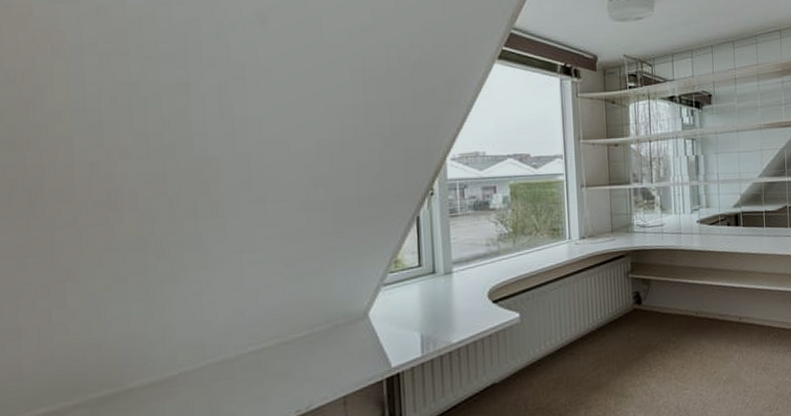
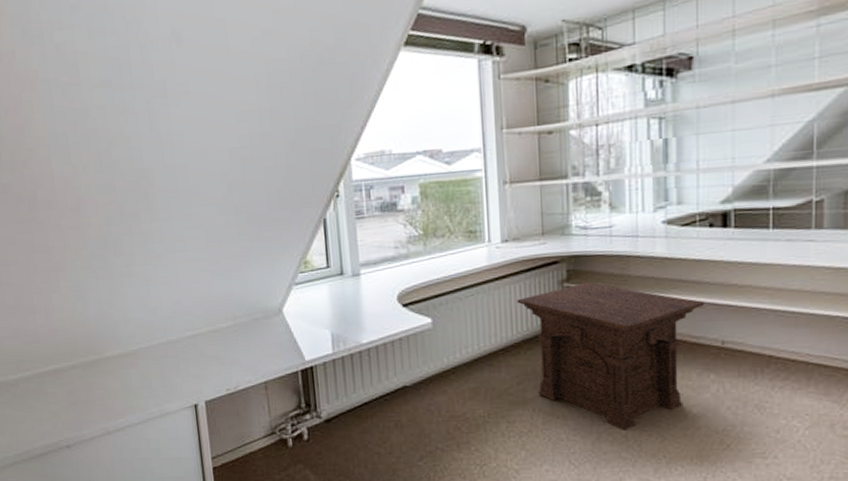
side table: none [592,273,727,402] -> present [516,282,705,431]

